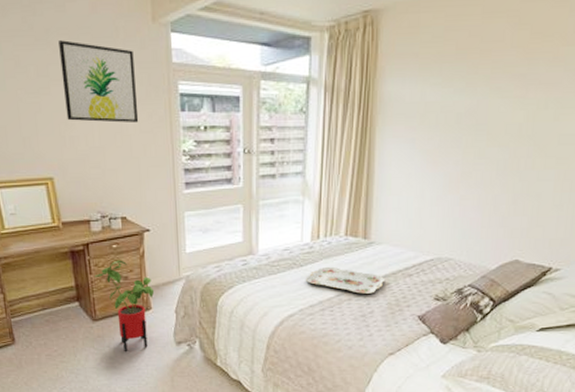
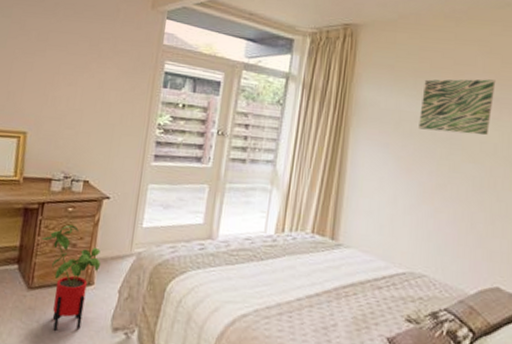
wall art: present [59,40,139,123] -> none [54,13,129,93]
serving tray: present [305,267,384,294] -> none [264,264,351,303]
wall art: none [444,54,524,119] -> present [419,79,496,136]

